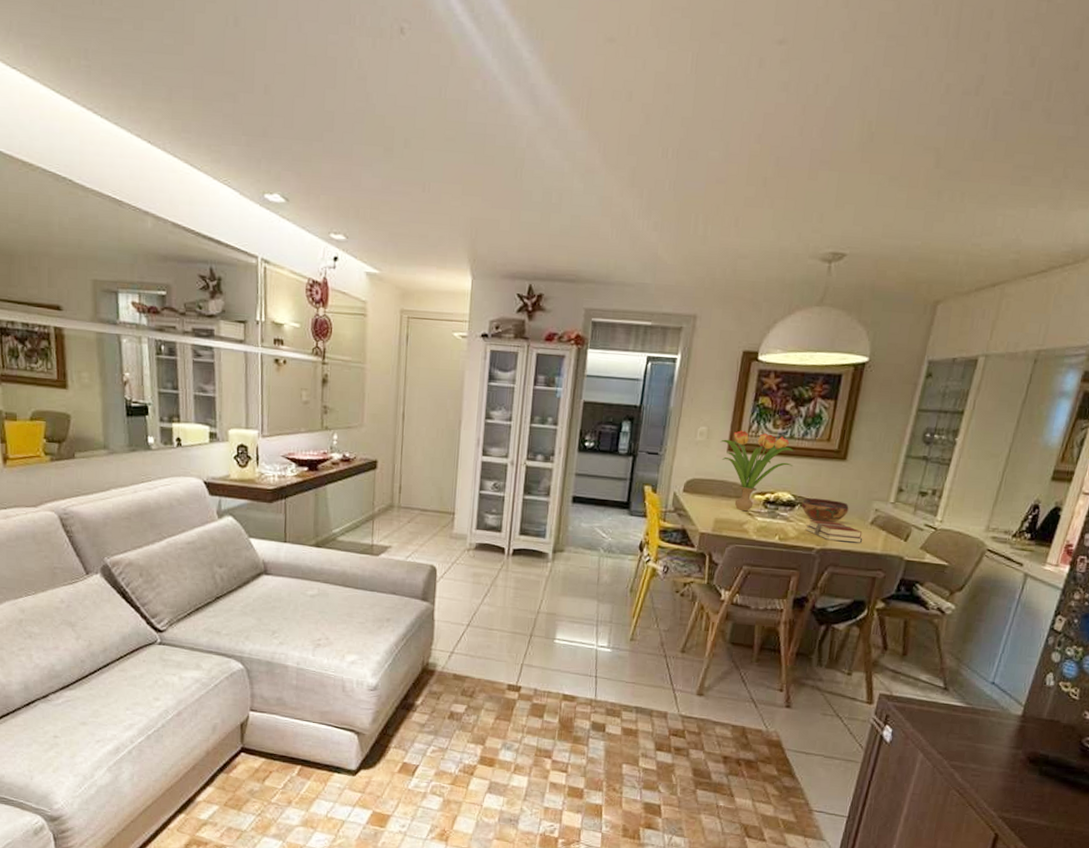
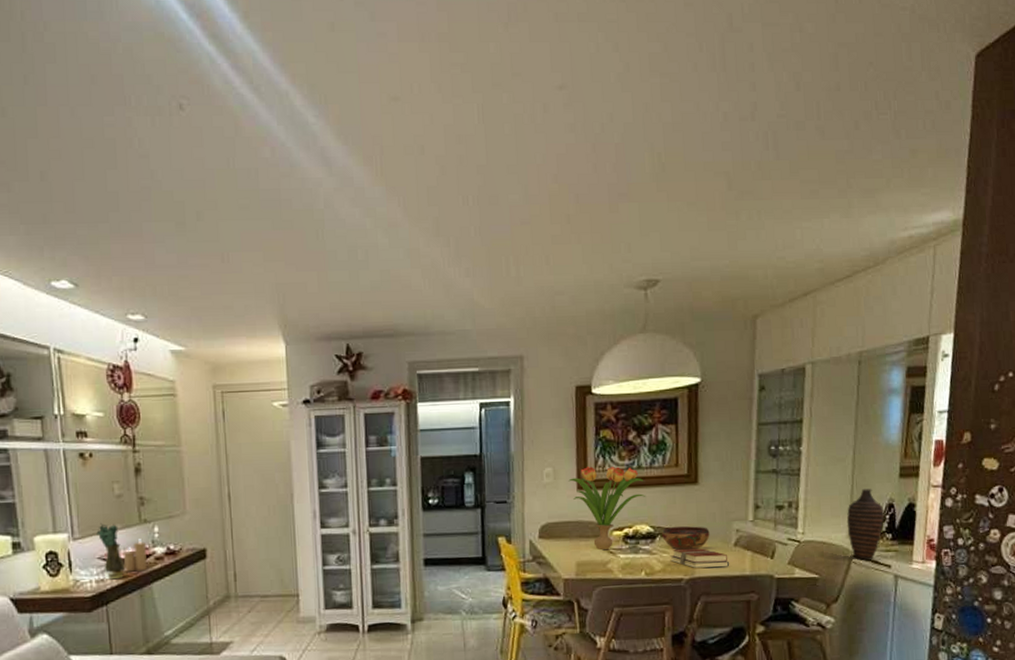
vase: none [283,425,305,477] -> present [96,523,125,580]
candle: none [303,444,325,473] -> present [123,539,147,573]
decorative vase: none [986,487,1029,557] -> present [846,489,885,561]

